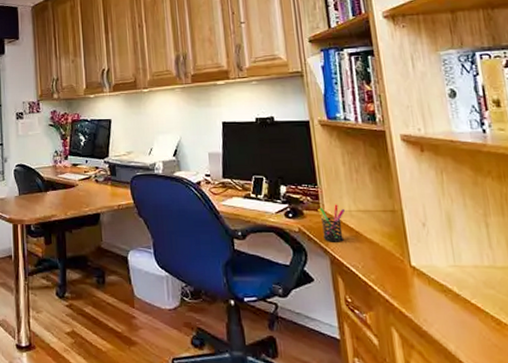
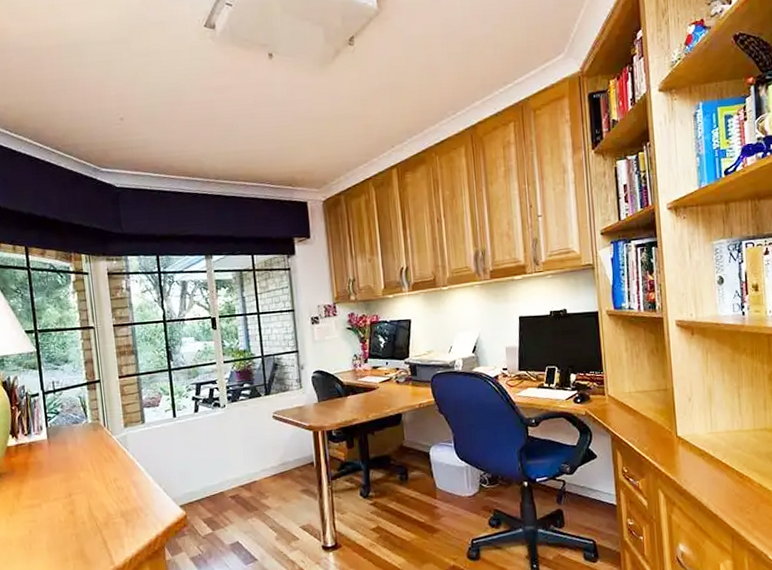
pen holder: present [318,204,345,242] -> none [603,387,625,422]

